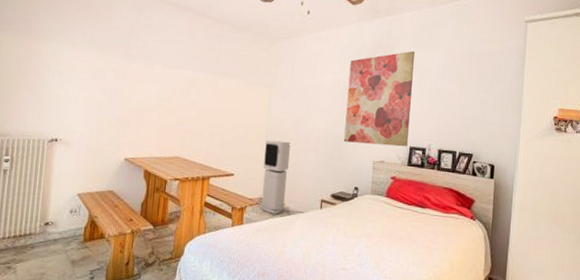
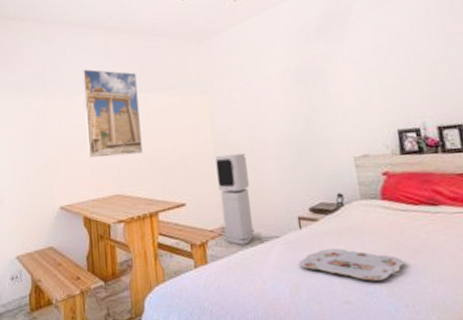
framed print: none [157,43,212,126] -> present [82,69,143,158]
serving tray: none [313,227,391,257] -> present [298,248,405,281]
wall art: present [344,51,416,147] -> none [297,13,394,140]

